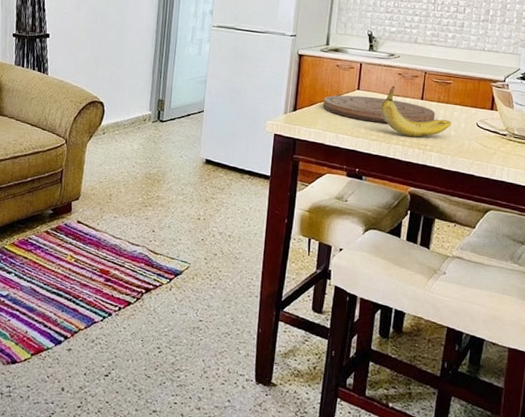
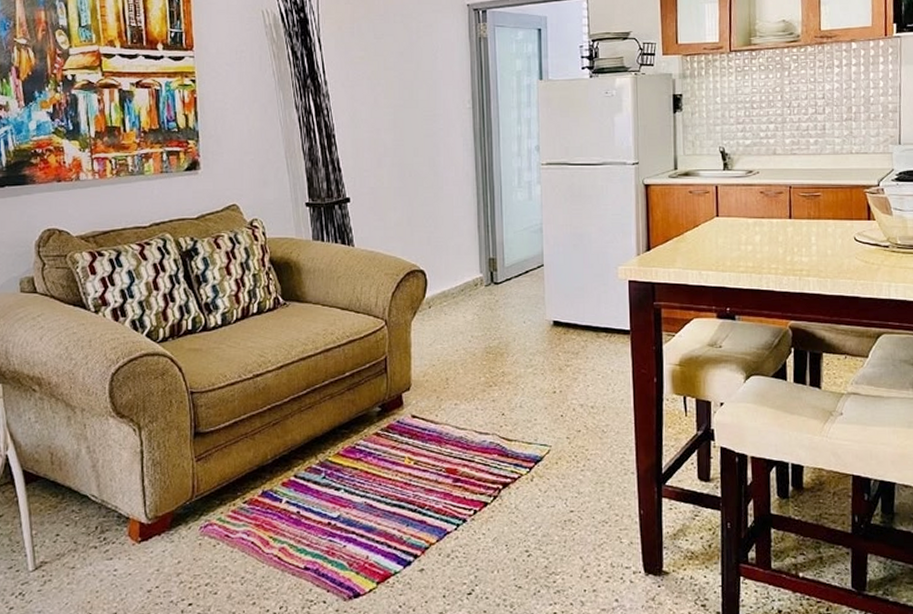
cutting board: present [322,95,436,124] -> none [679,223,808,252]
fruit: present [381,85,452,137] -> none [746,206,827,262]

